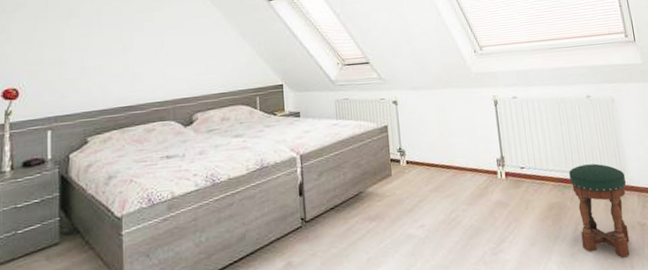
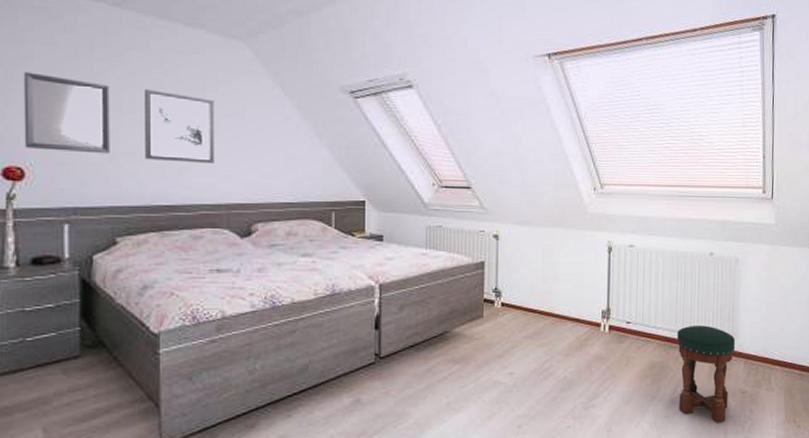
home mirror: none [19,13,82,73] -> present [23,72,110,154]
wall art: none [108,15,161,71] -> present [145,89,214,163]

